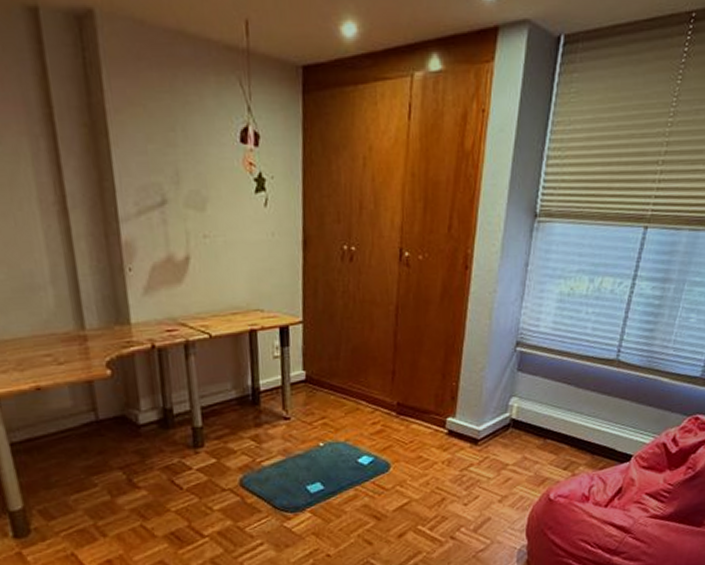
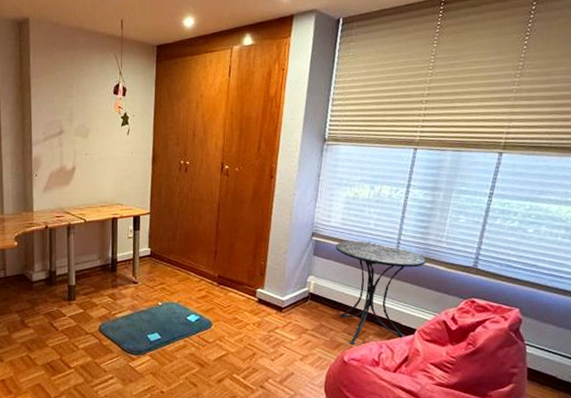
side table: none [544,350,650,478] -> present [335,241,427,344]

